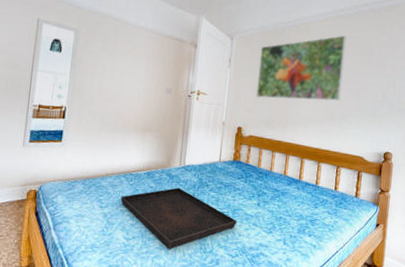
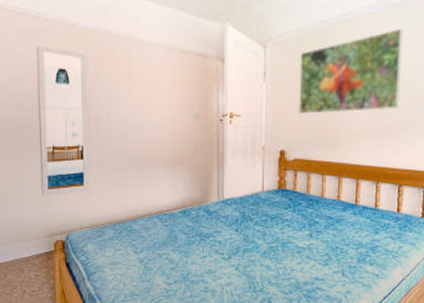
serving tray: present [121,187,237,250] -> none [156,224,287,291]

